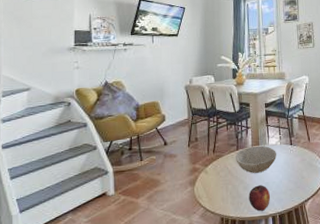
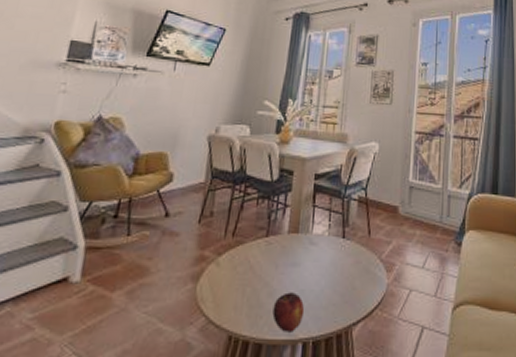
bowl: present [235,145,277,173] -> none [261,233,322,274]

